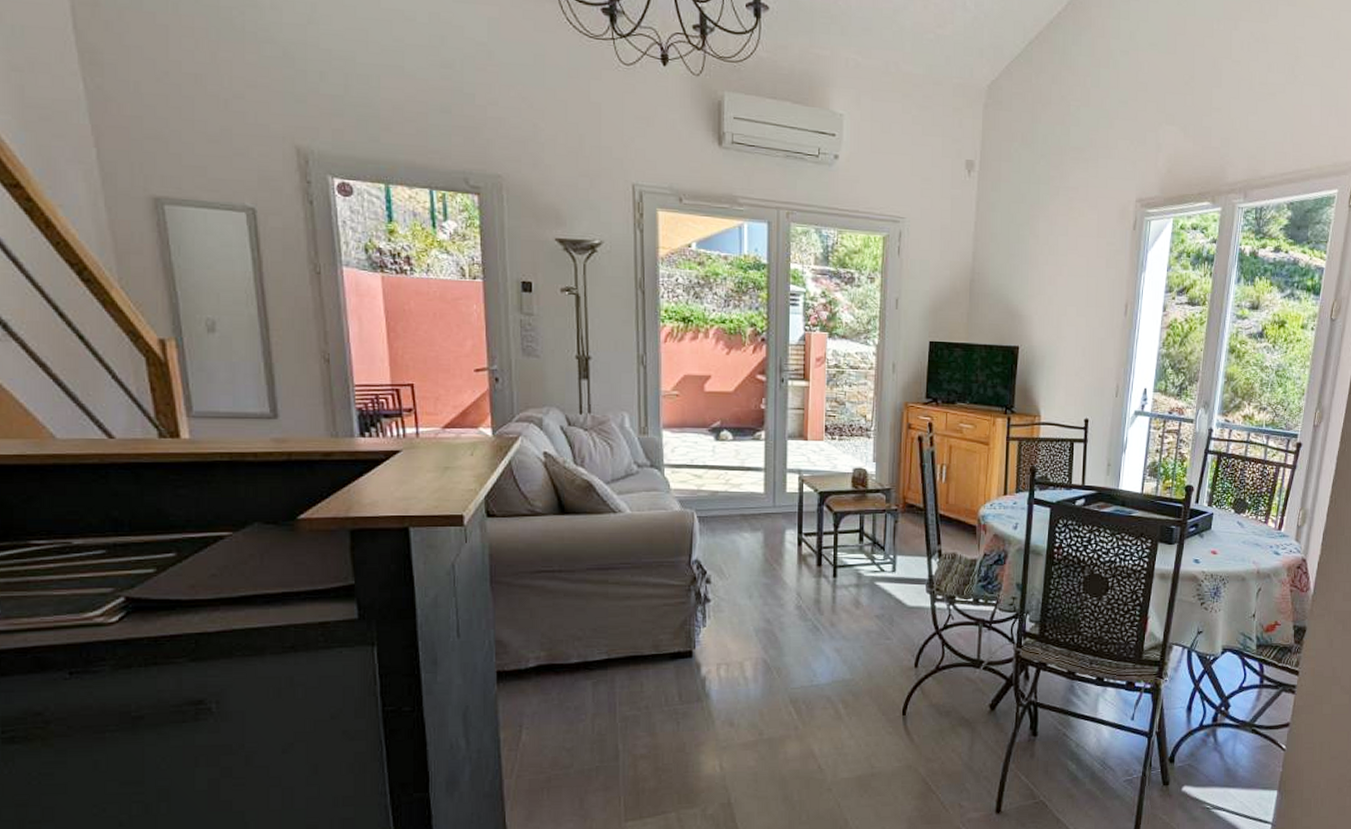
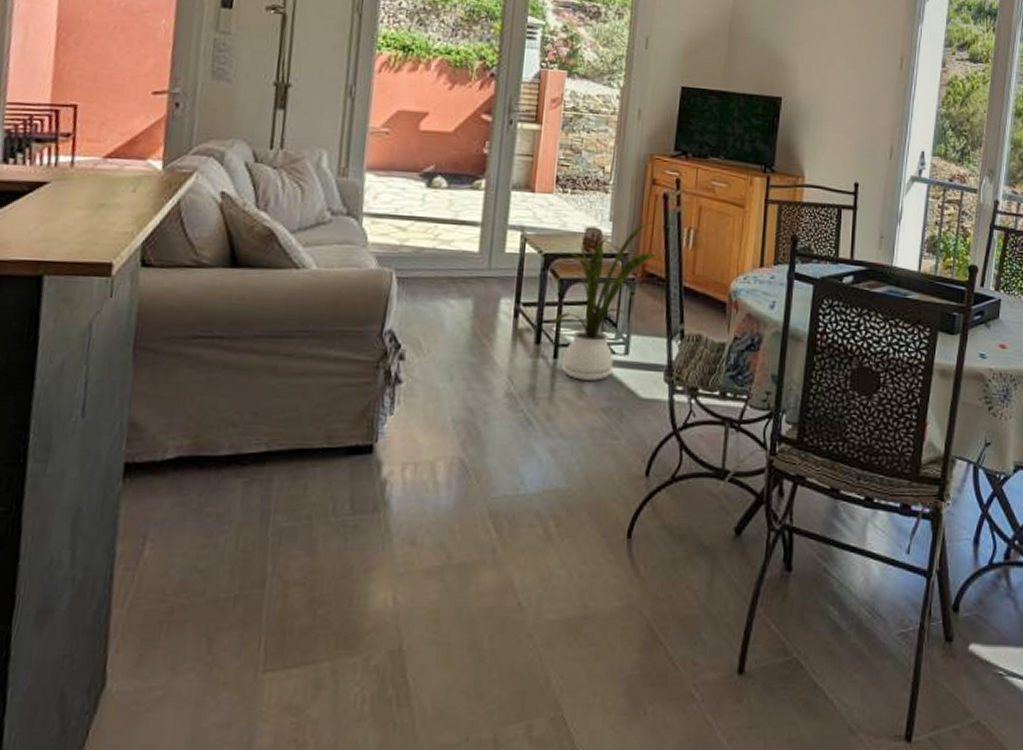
house plant: none [831,462,915,594] -> present [553,222,656,381]

